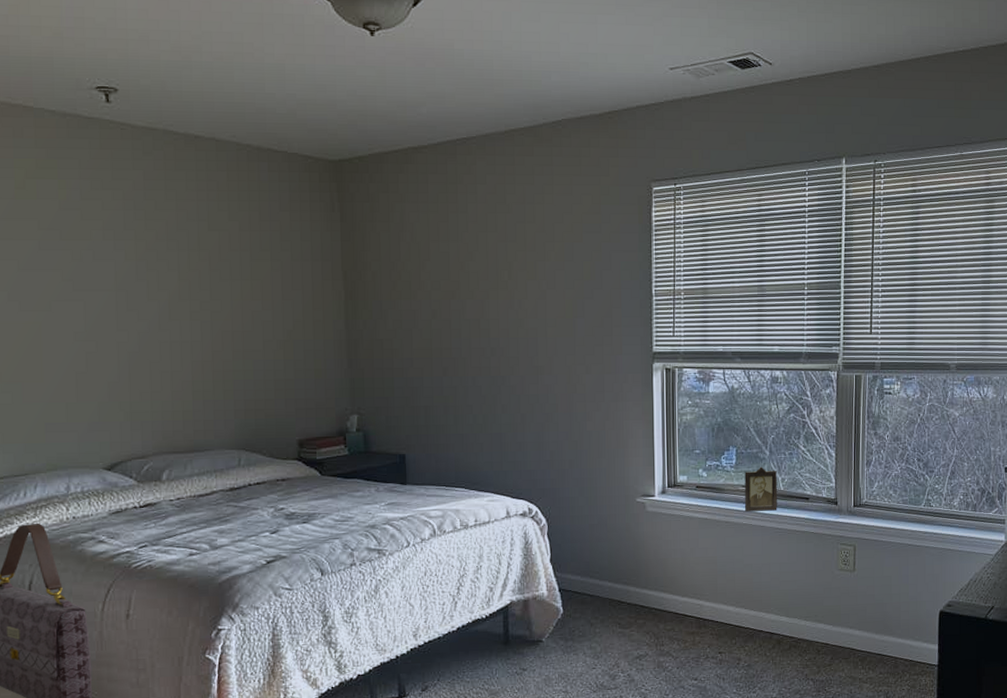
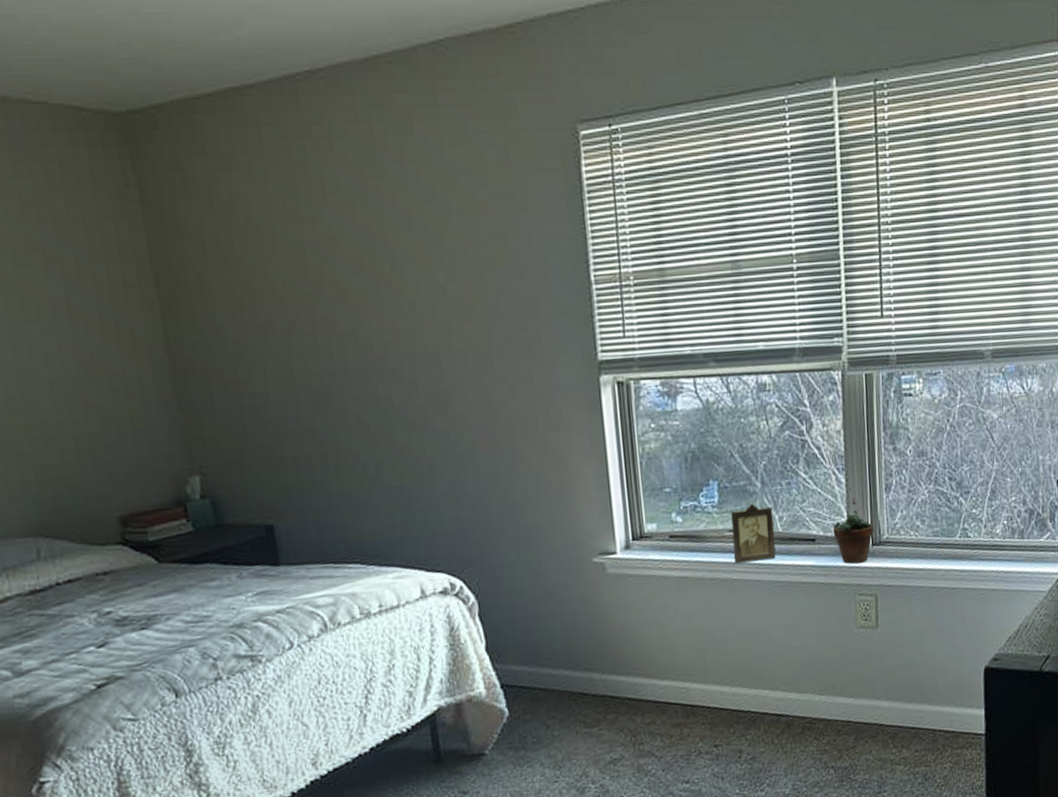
succulent plant: none [823,468,856,521] -> present [832,497,874,565]

